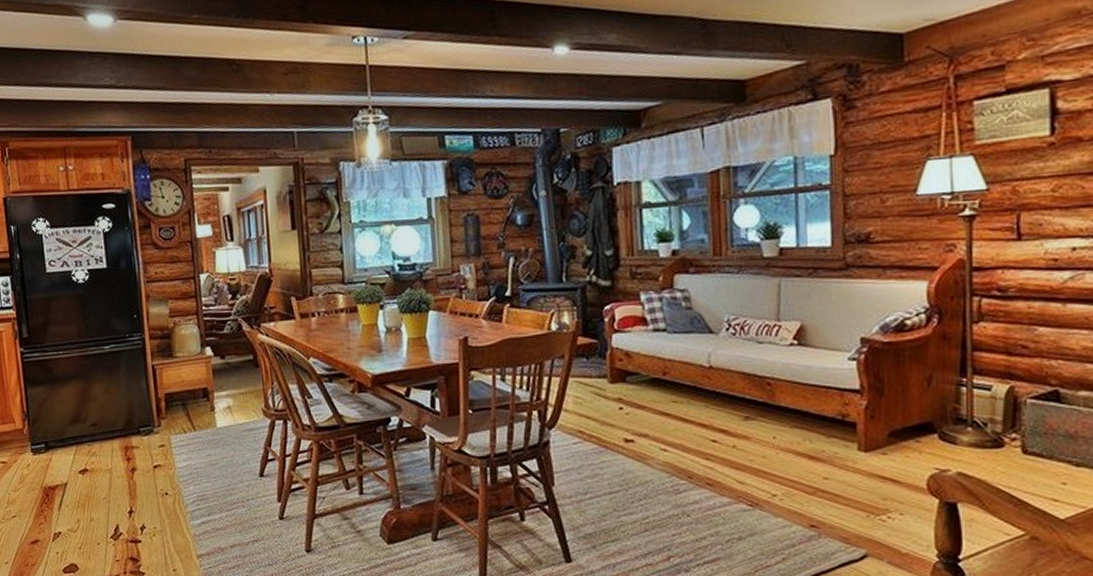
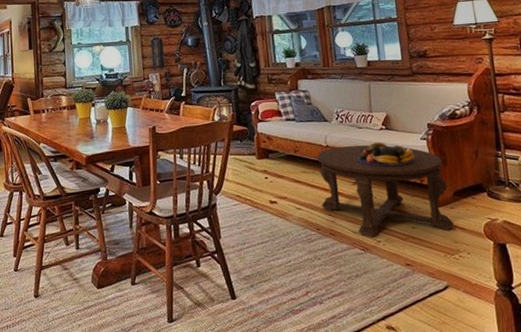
coffee table: none [695,366,884,490] -> present [317,145,454,237]
fruit bowl: none [754,362,837,397] -> present [358,142,415,167]

